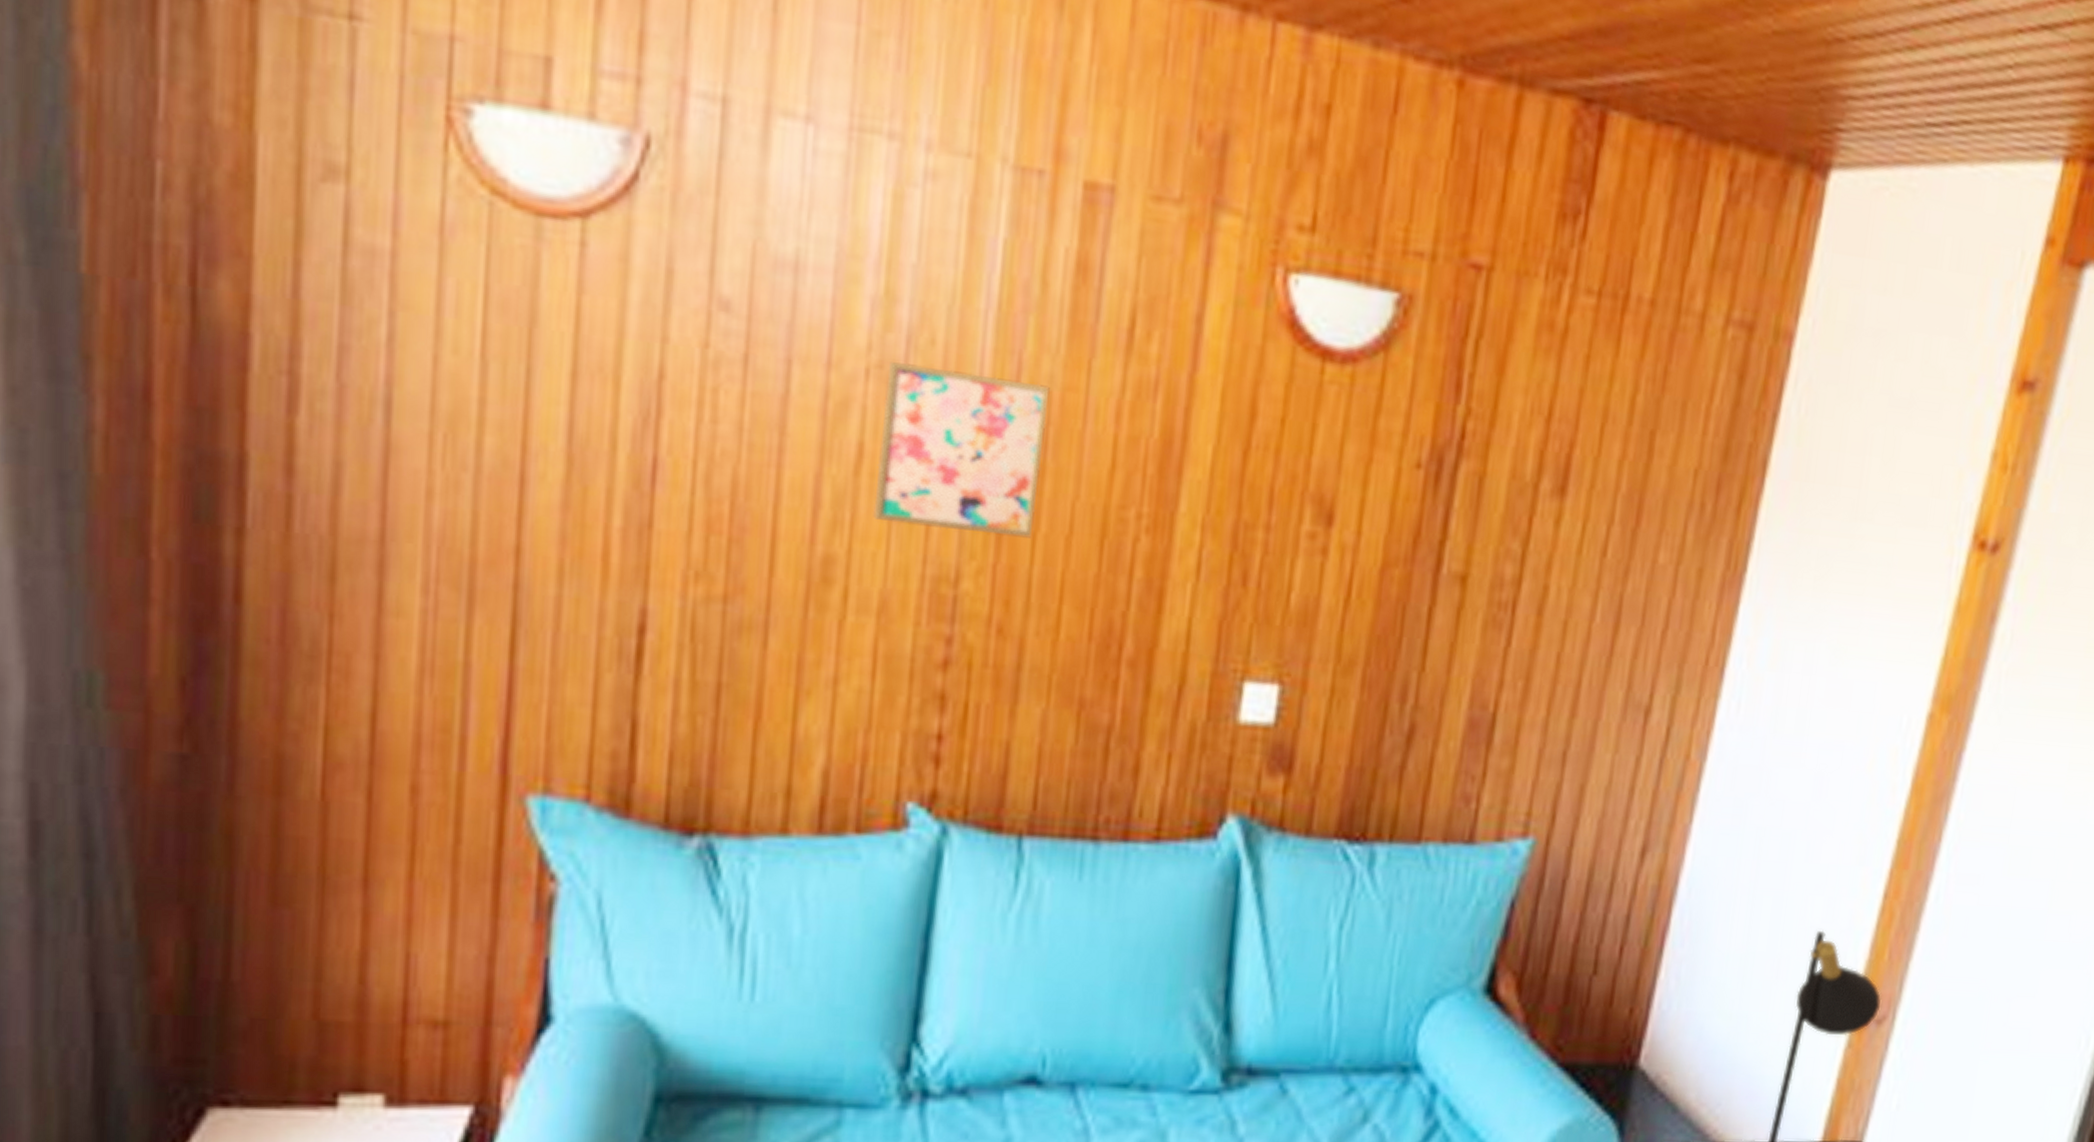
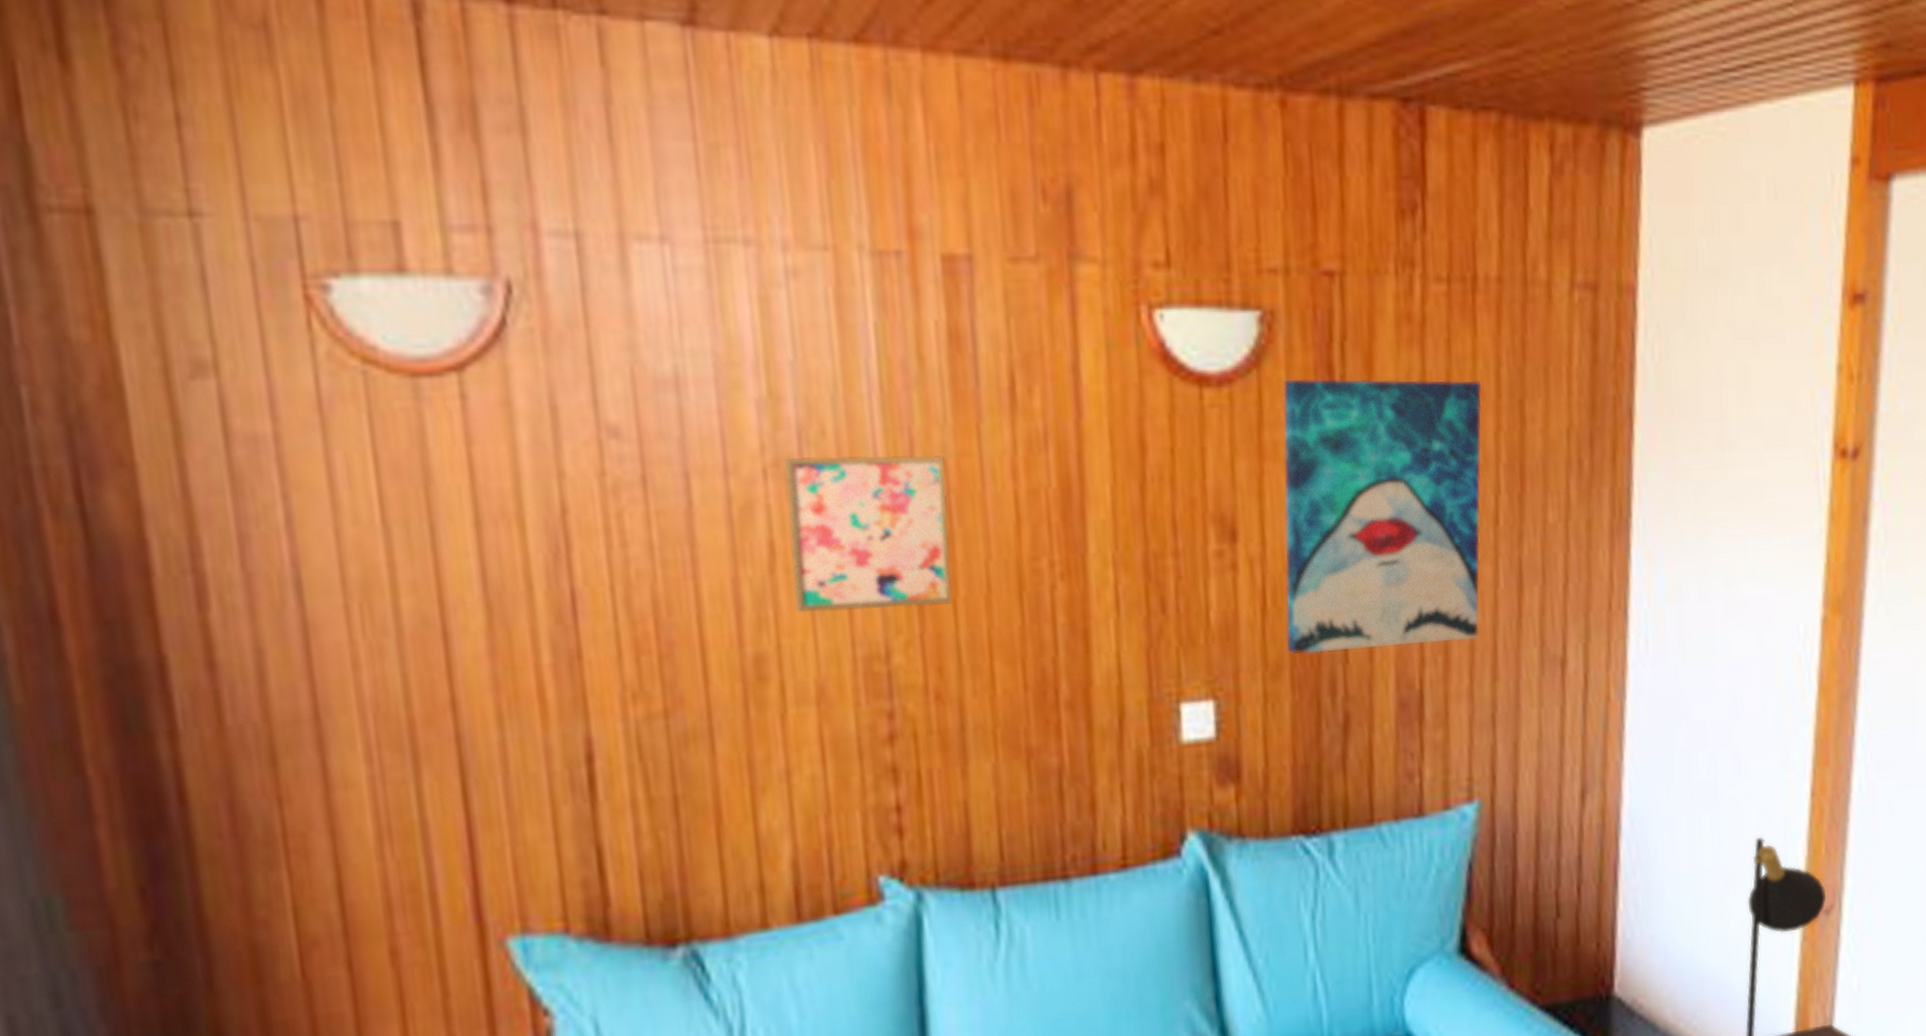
wall art: none [1363,369,1614,671] -> present [1282,378,1482,654]

